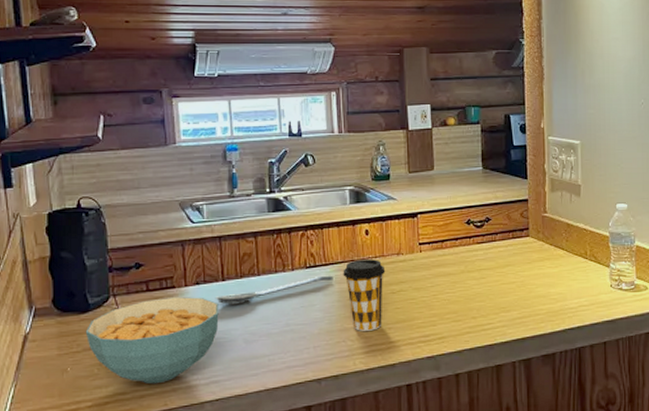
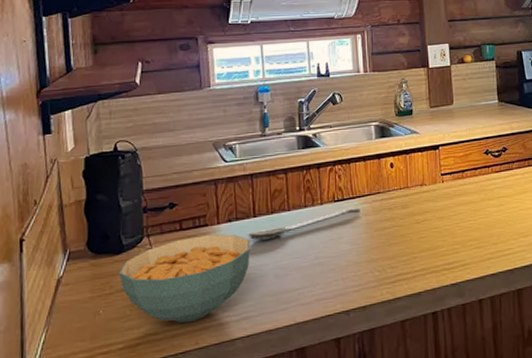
coffee cup: present [343,259,386,331] -> none [369,191,410,262]

